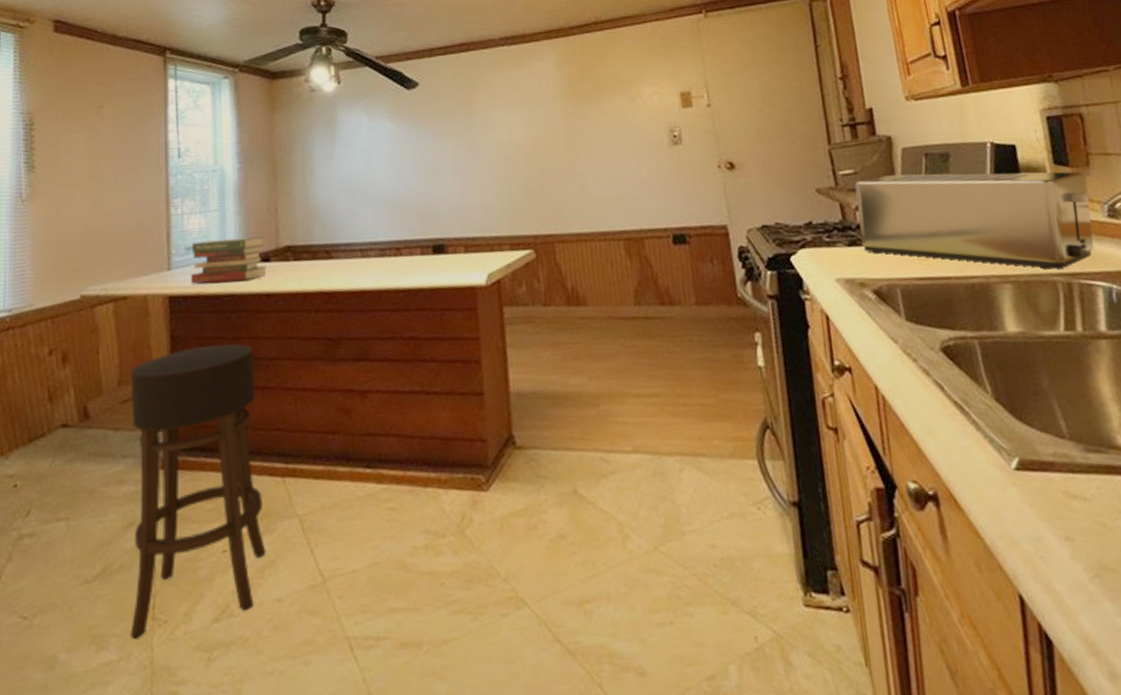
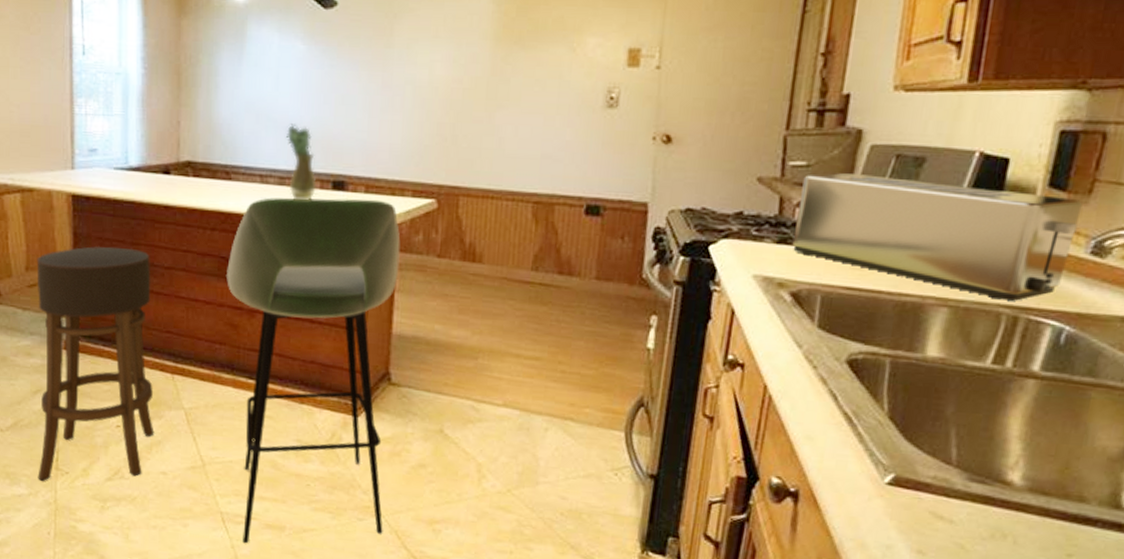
books: present [190,236,267,284] -> none [92,145,167,190]
bar stool: none [334,257,531,672] -> present [227,197,401,543]
vase: none [382,196,417,269] -> present [285,123,317,200]

